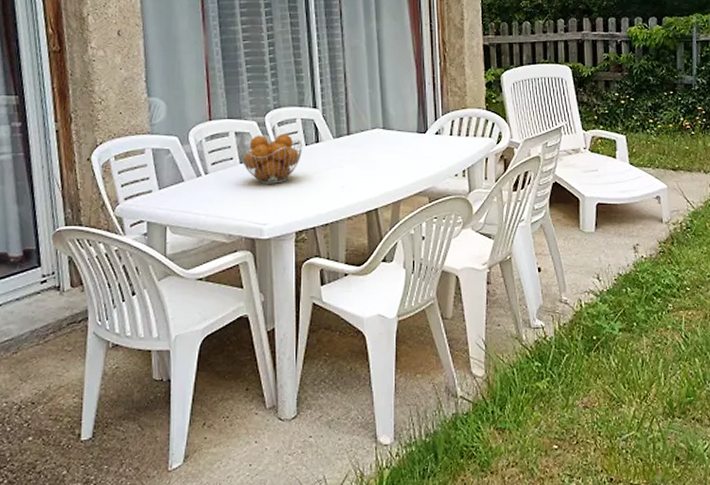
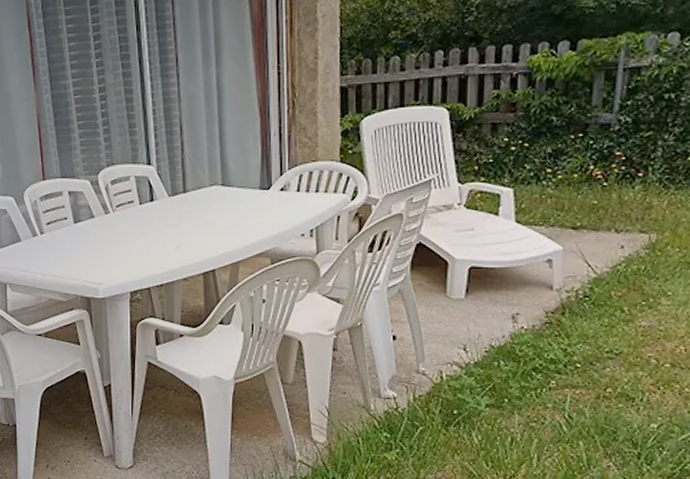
fruit basket: present [239,134,303,184] -> none [73,193,137,244]

